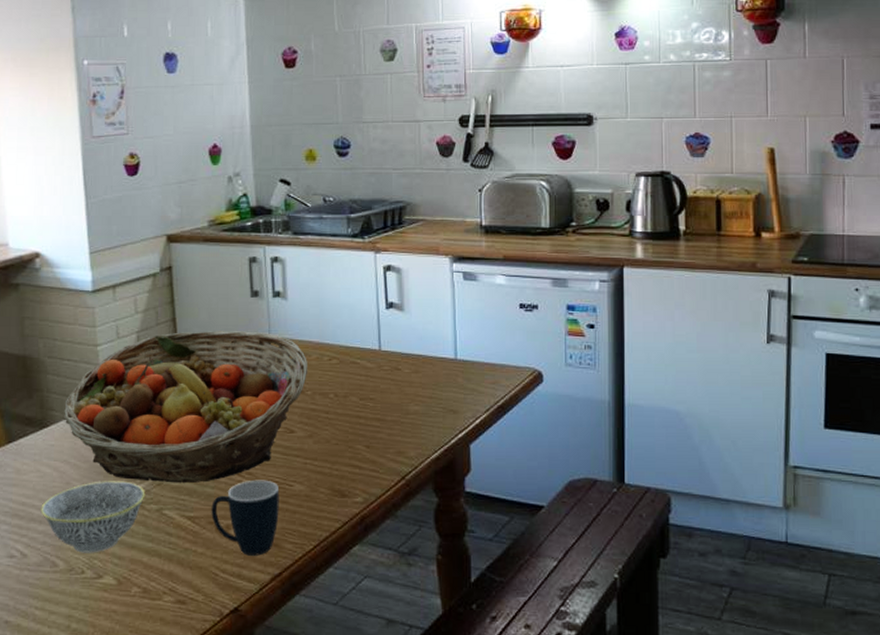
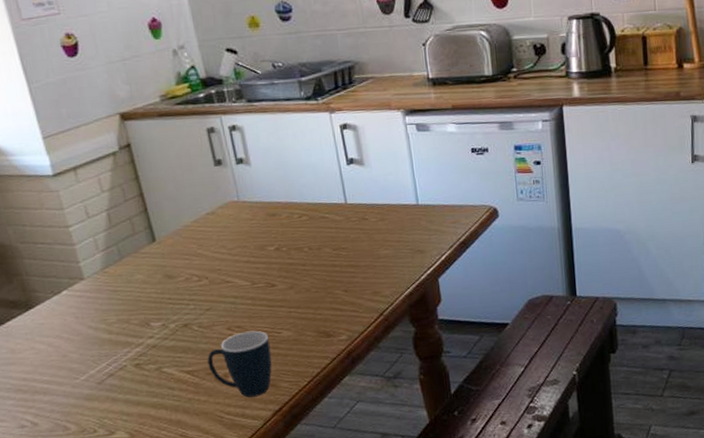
bowl: present [41,481,146,553] -> none [42,348,143,415]
fruit basket: present [63,331,307,484] -> none [47,198,280,346]

